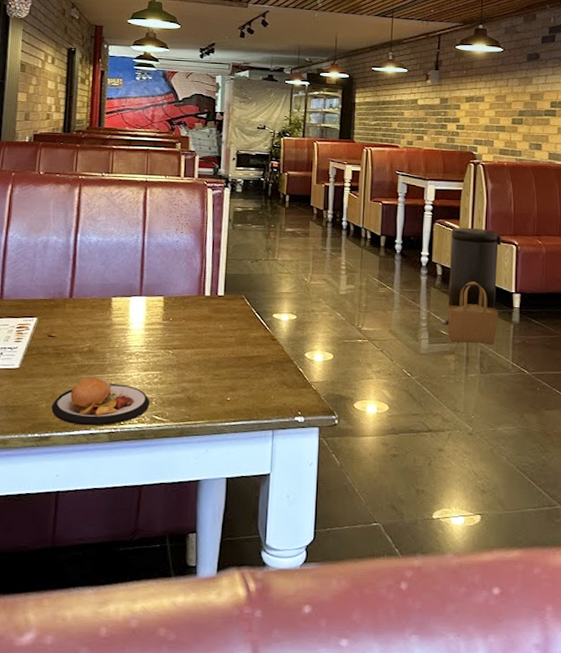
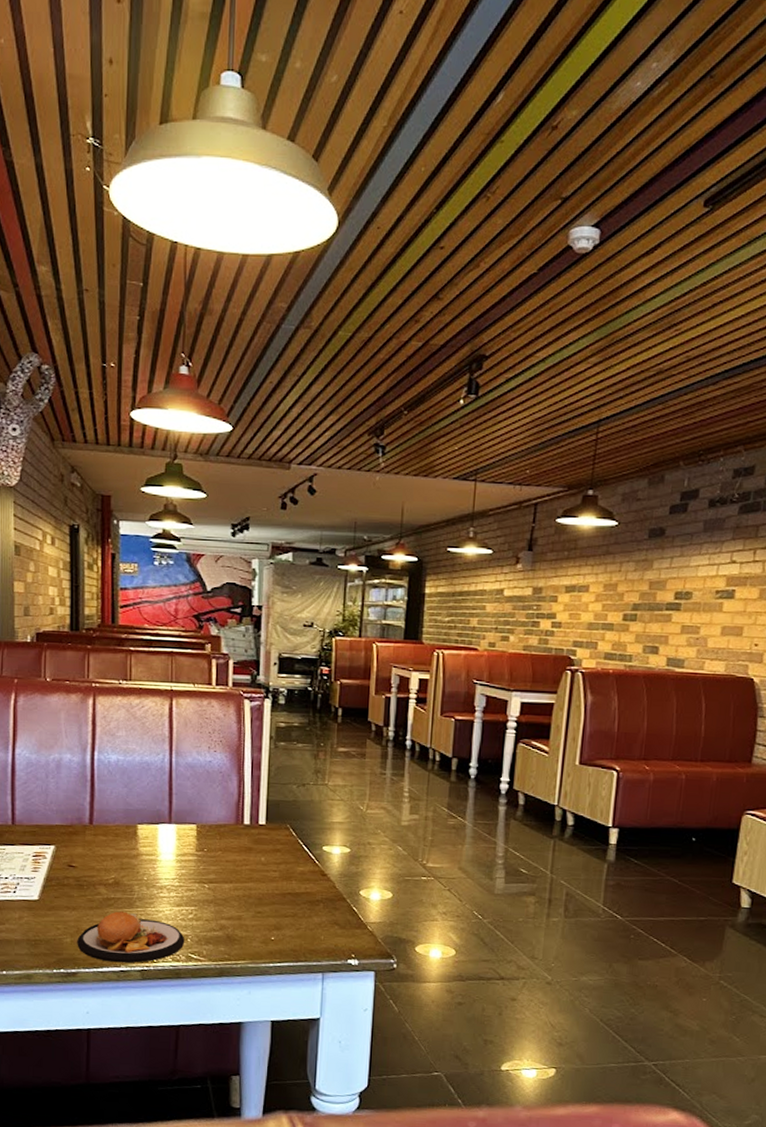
pedal bin: present [440,227,502,326] -> none [520,749,601,863]
shopping bag: present [447,281,498,344] -> none [528,813,590,885]

